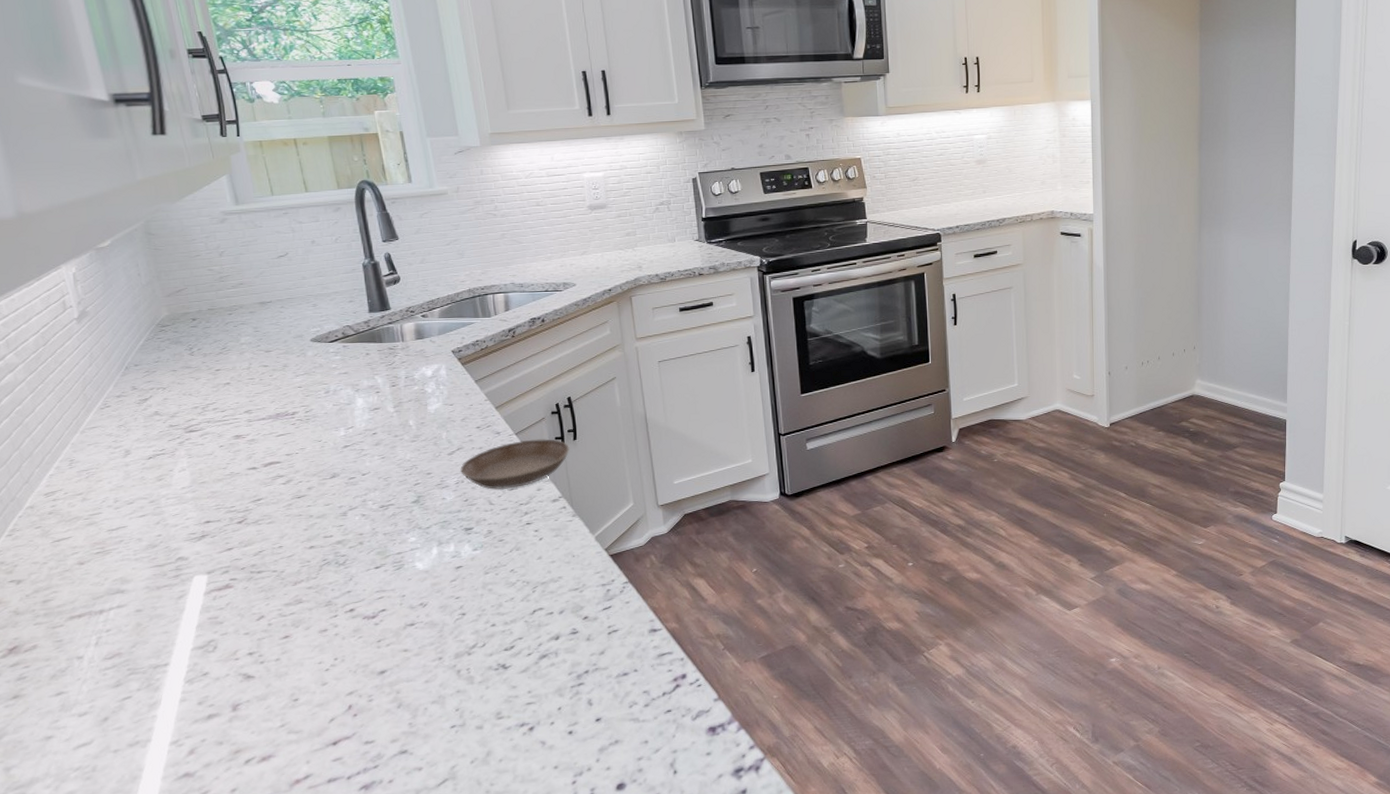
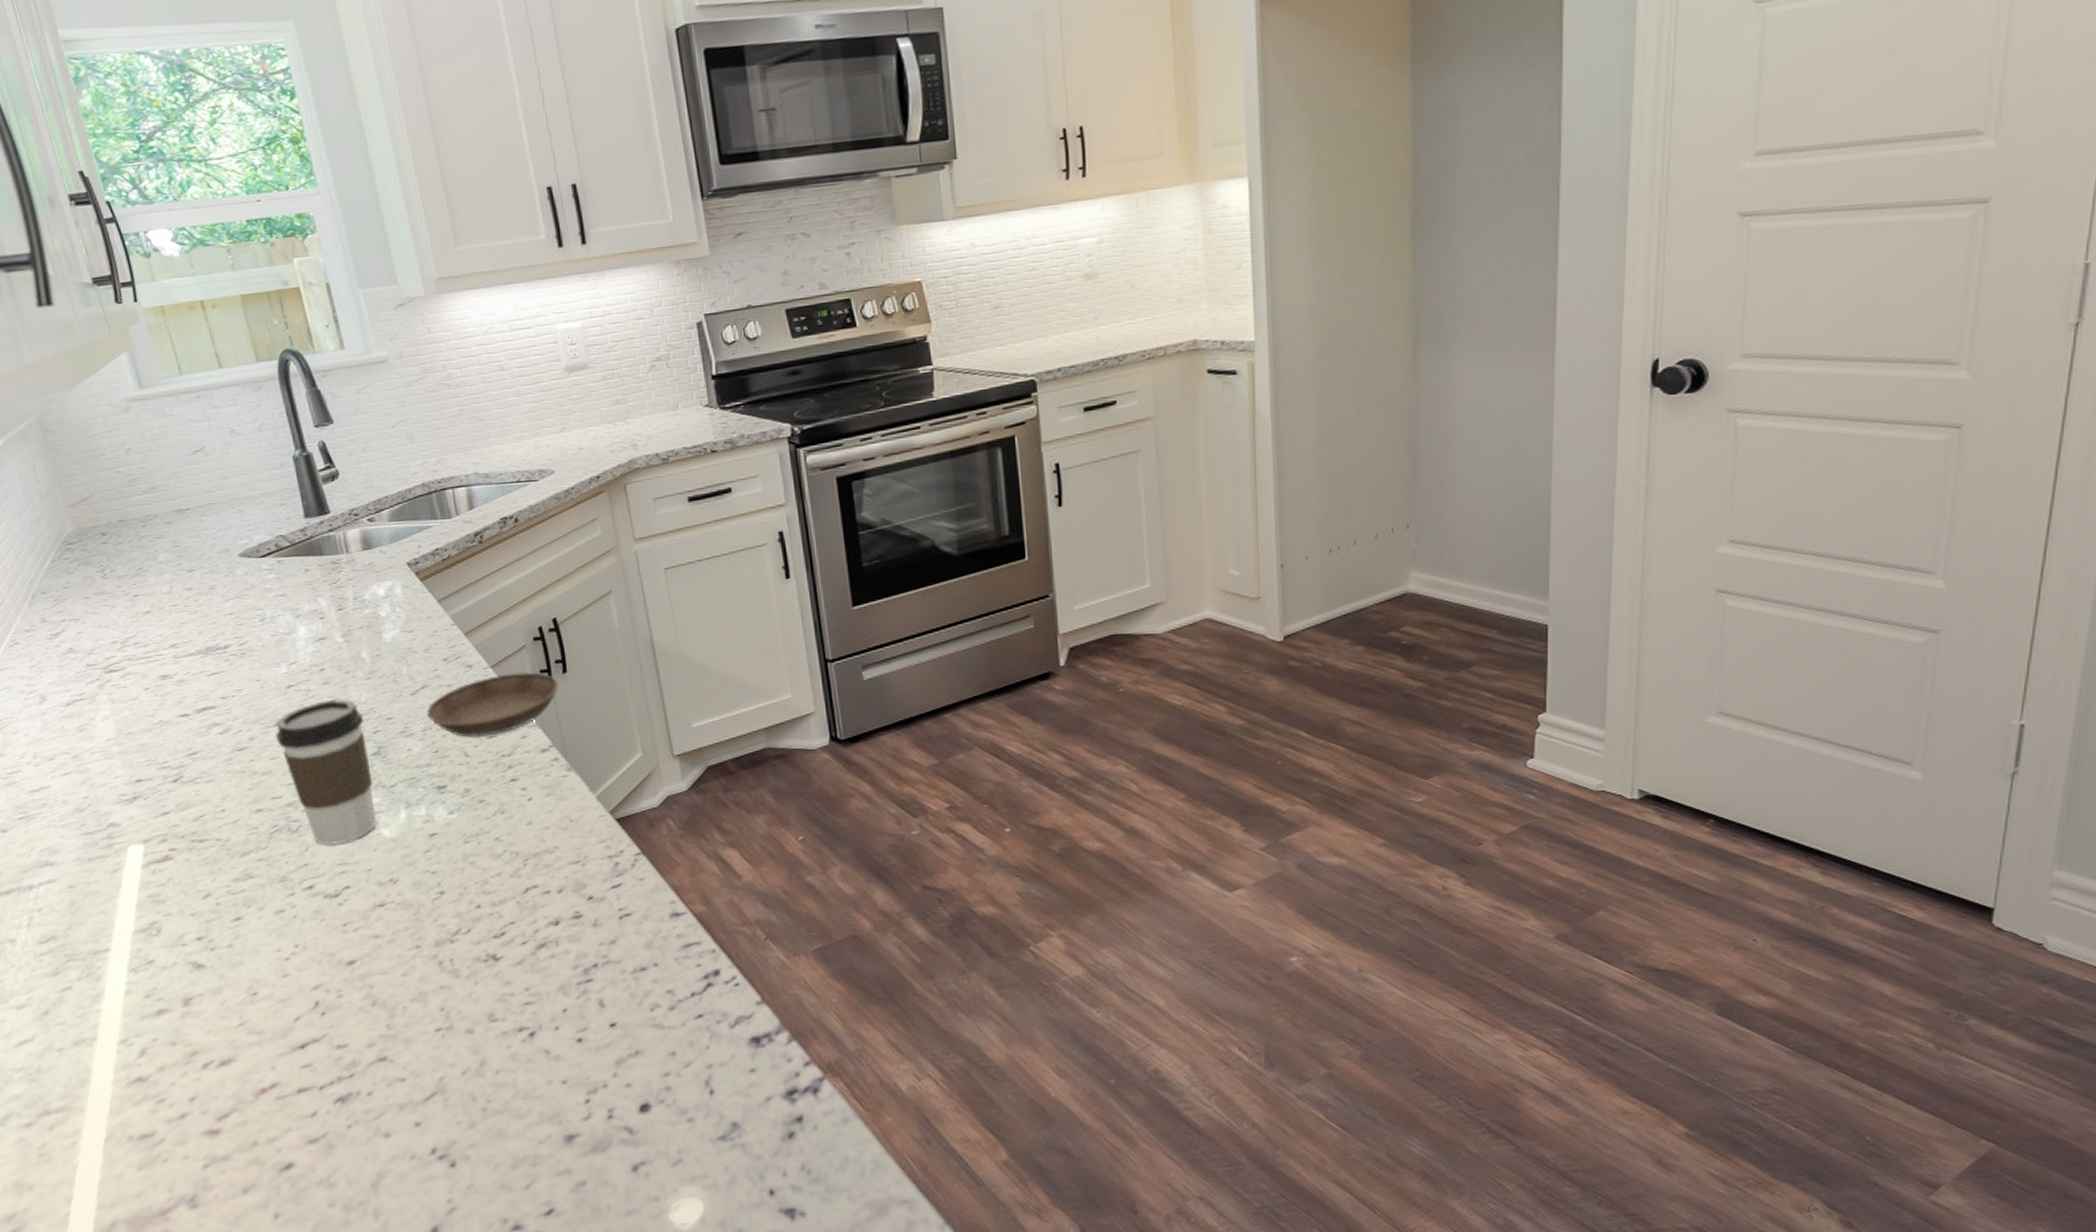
coffee cup: none [330,457,413,575] -> present [275,699,377,845]

